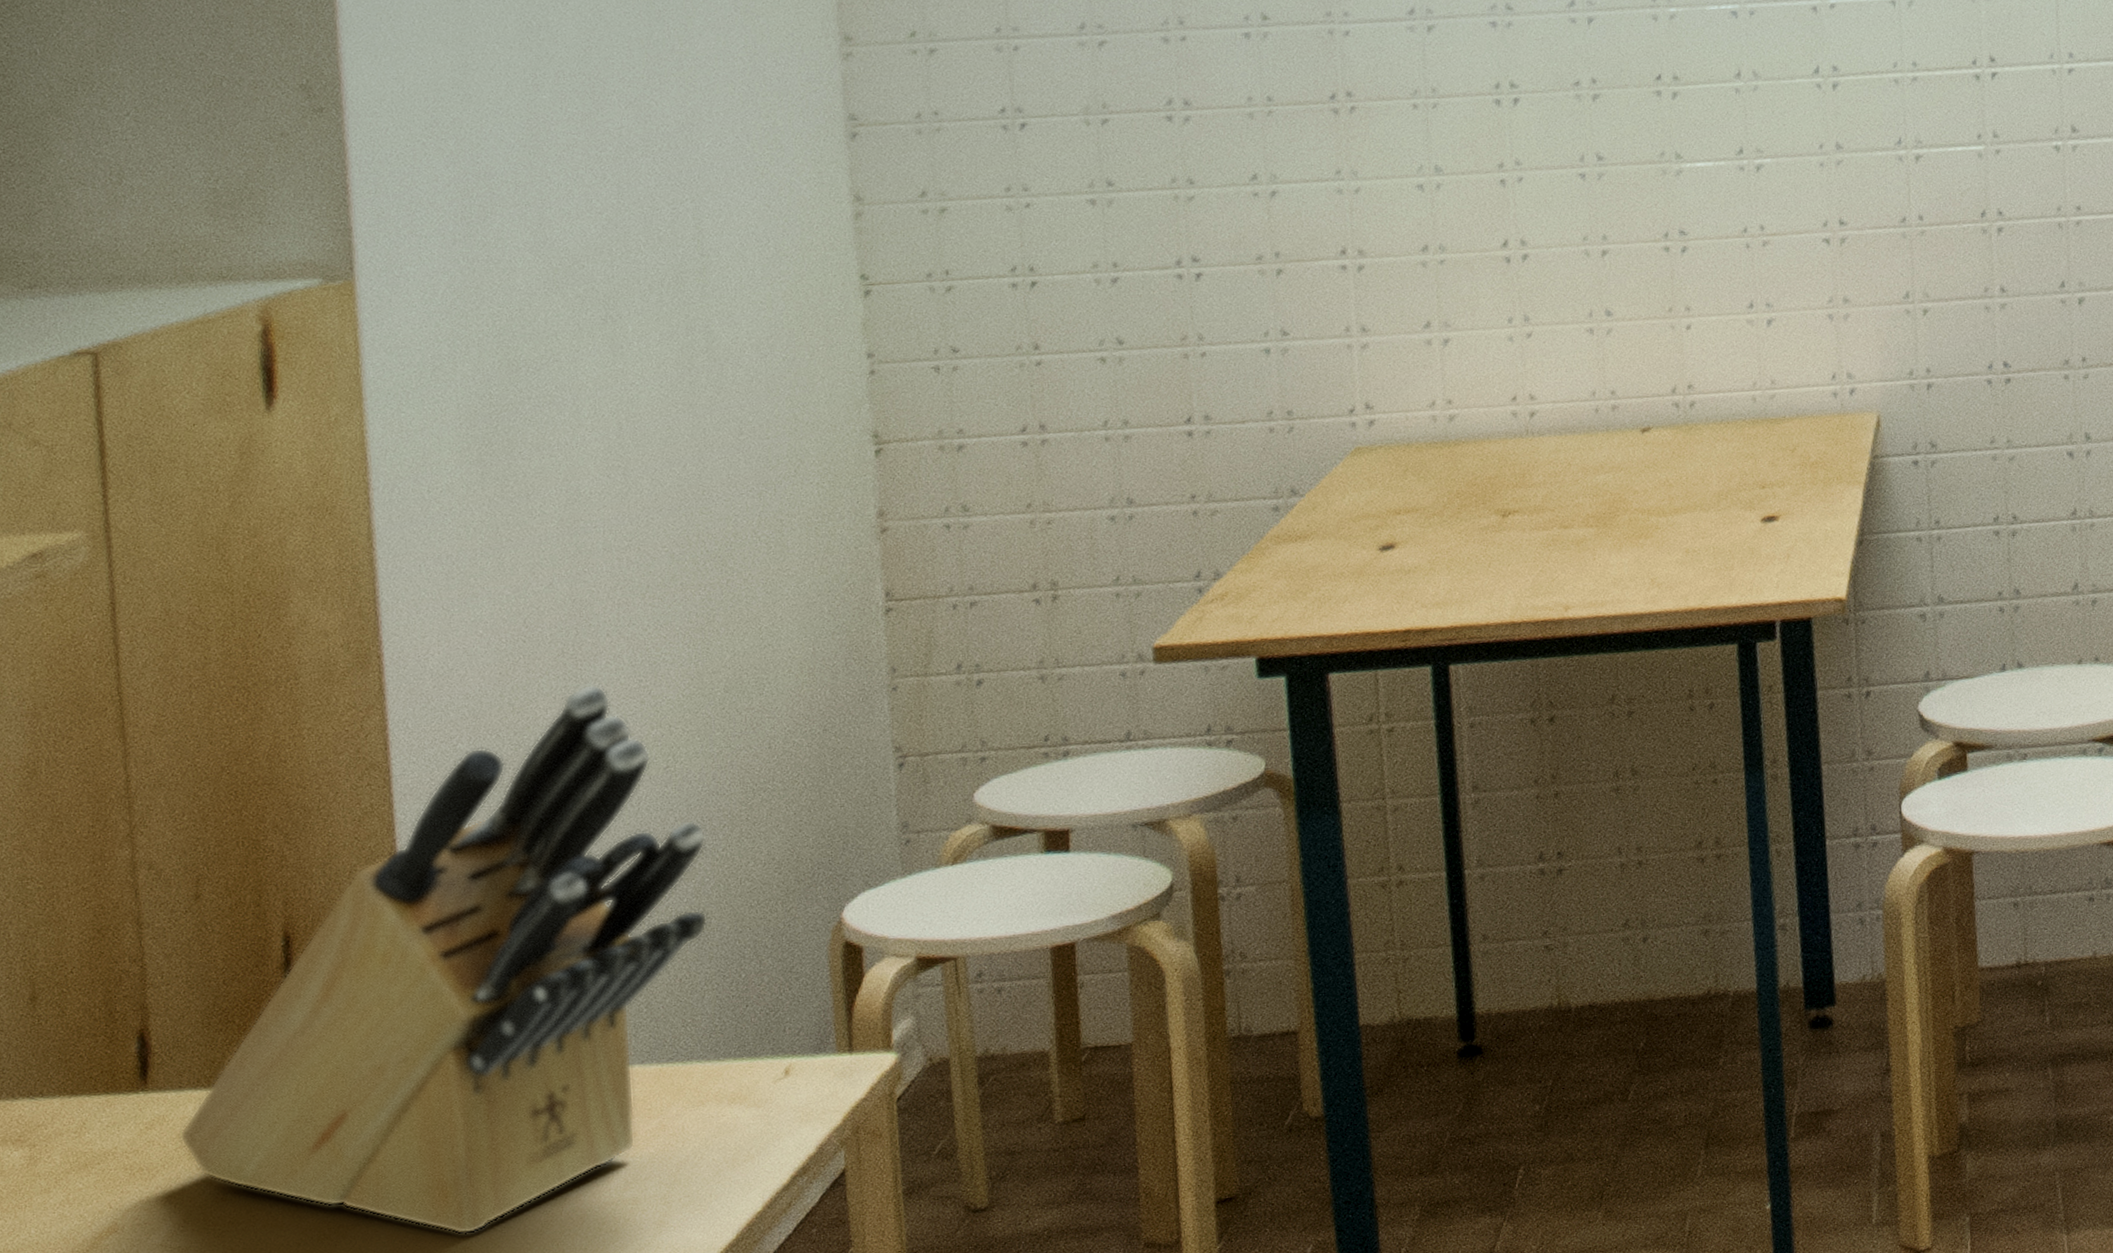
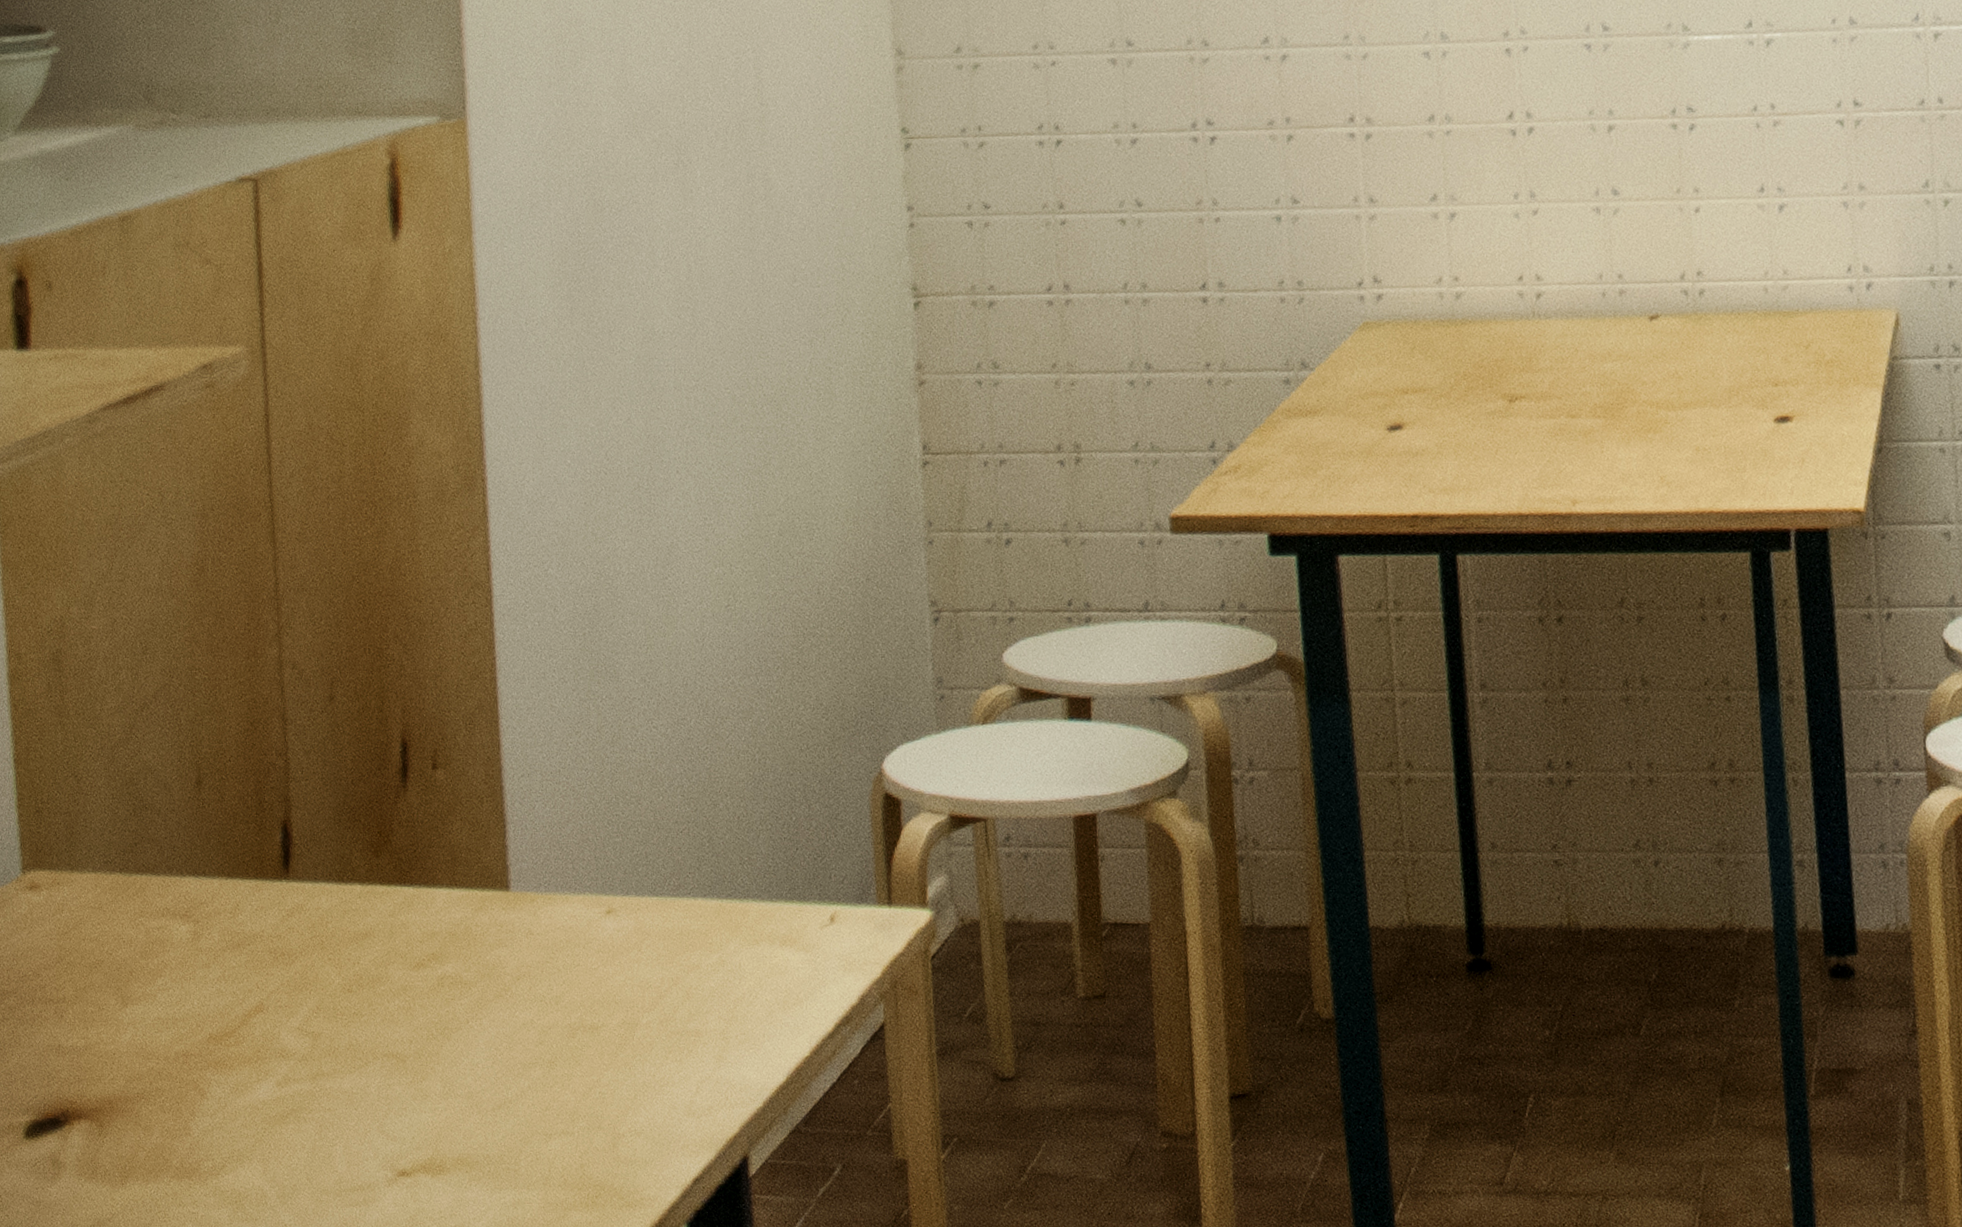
knife block: present [179,684,708,1235] -> none [314,519,763,1049]

